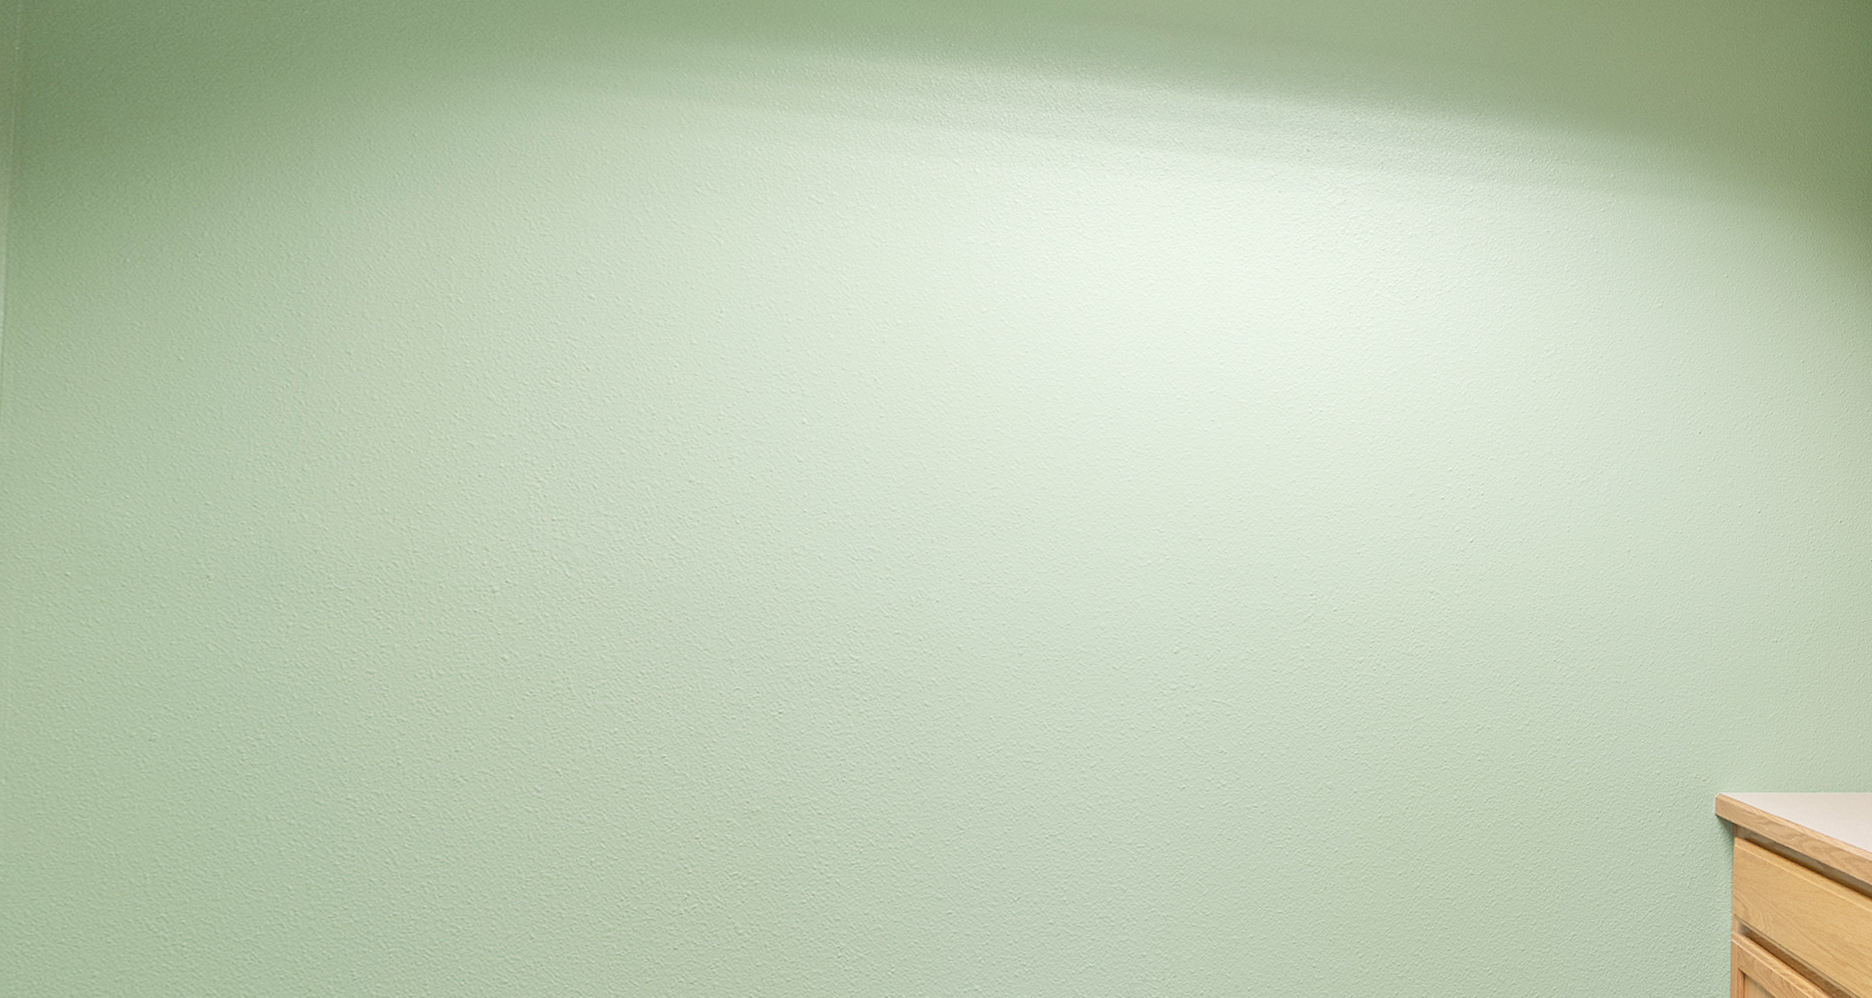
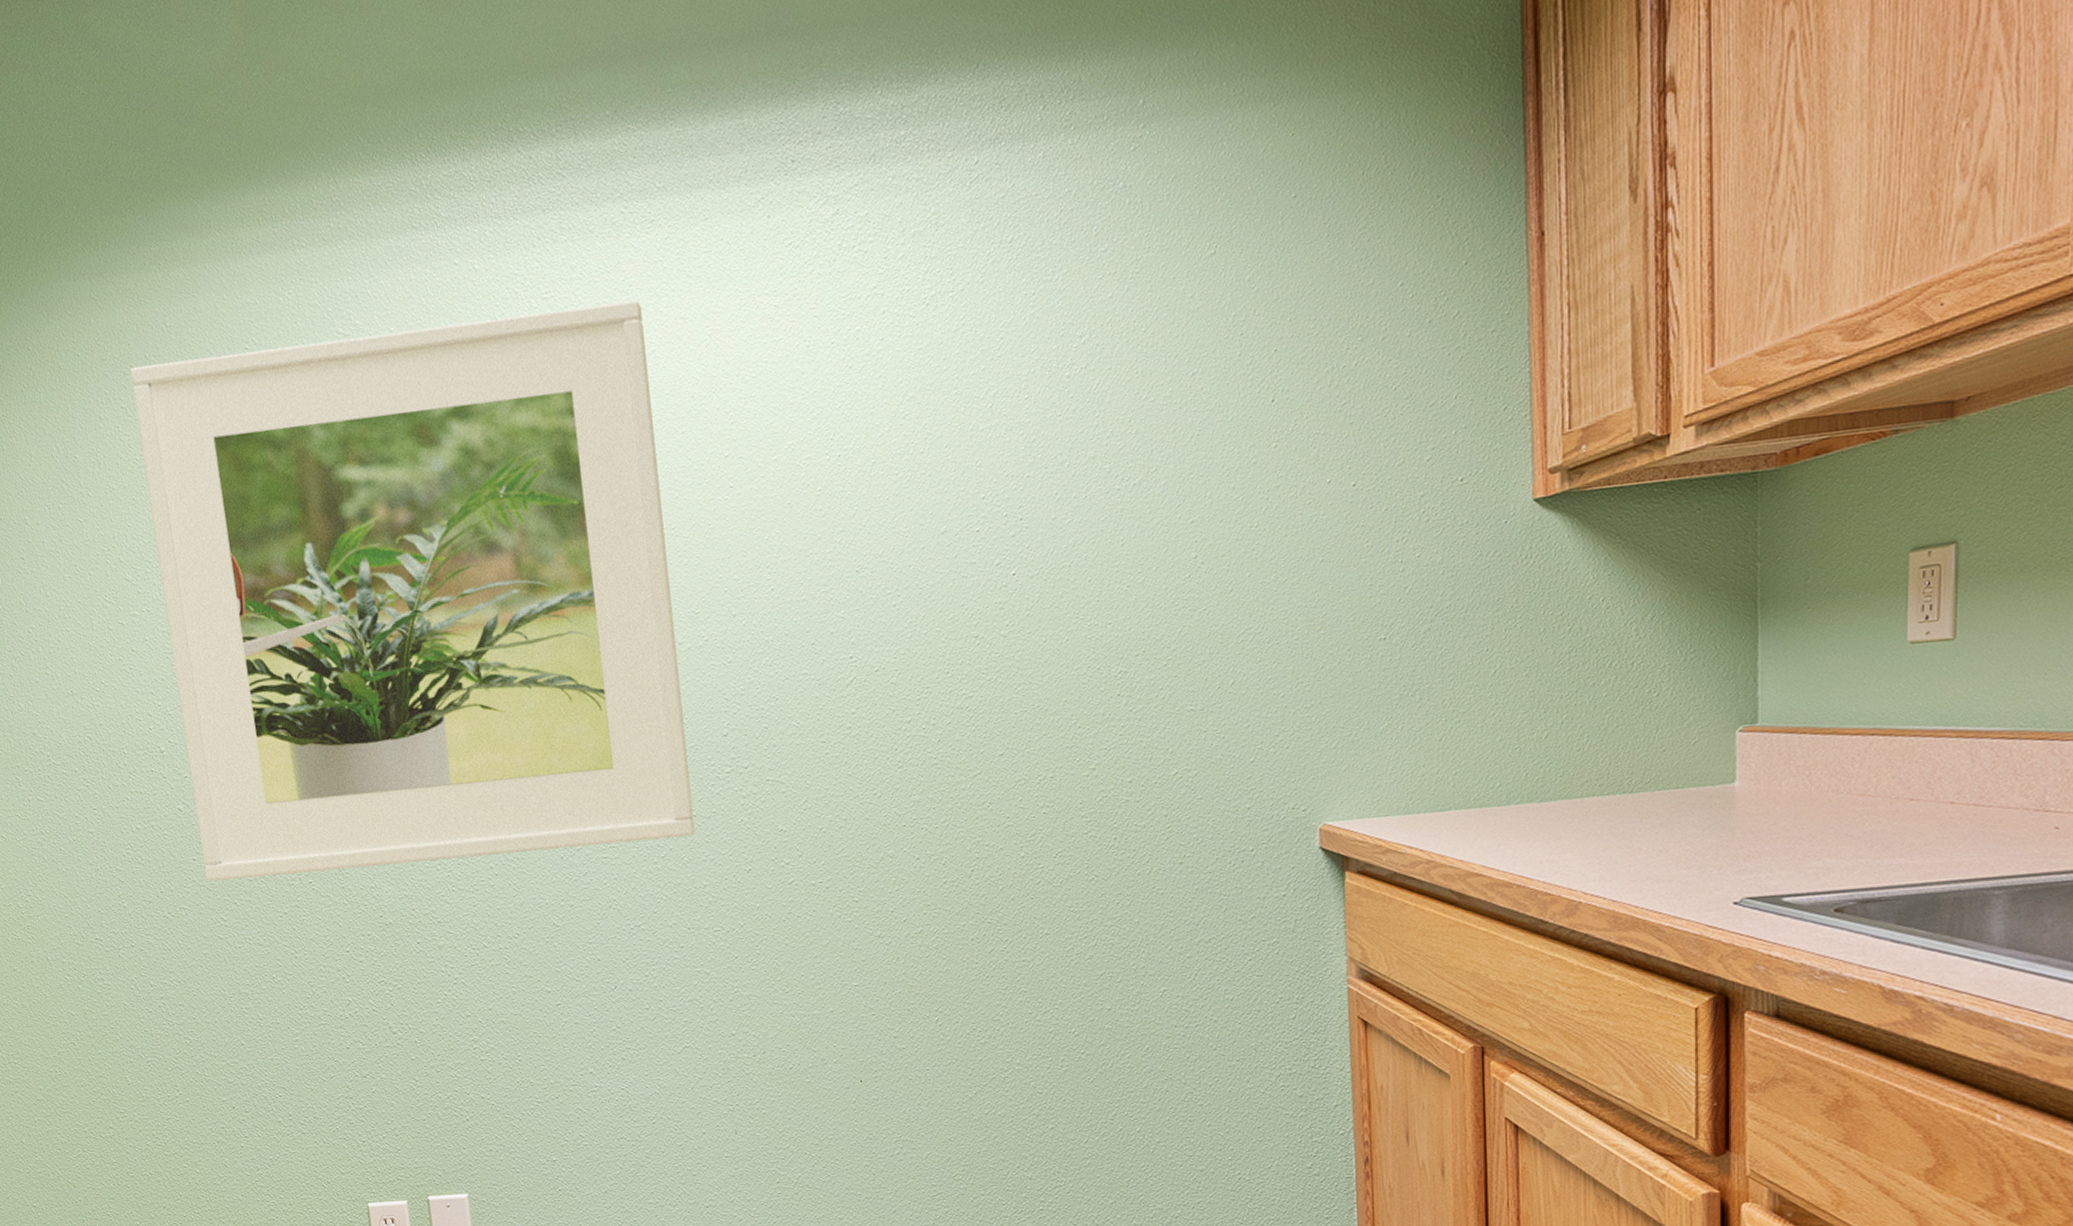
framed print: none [522,181,1144,749] -> present [130,299,695,881]

